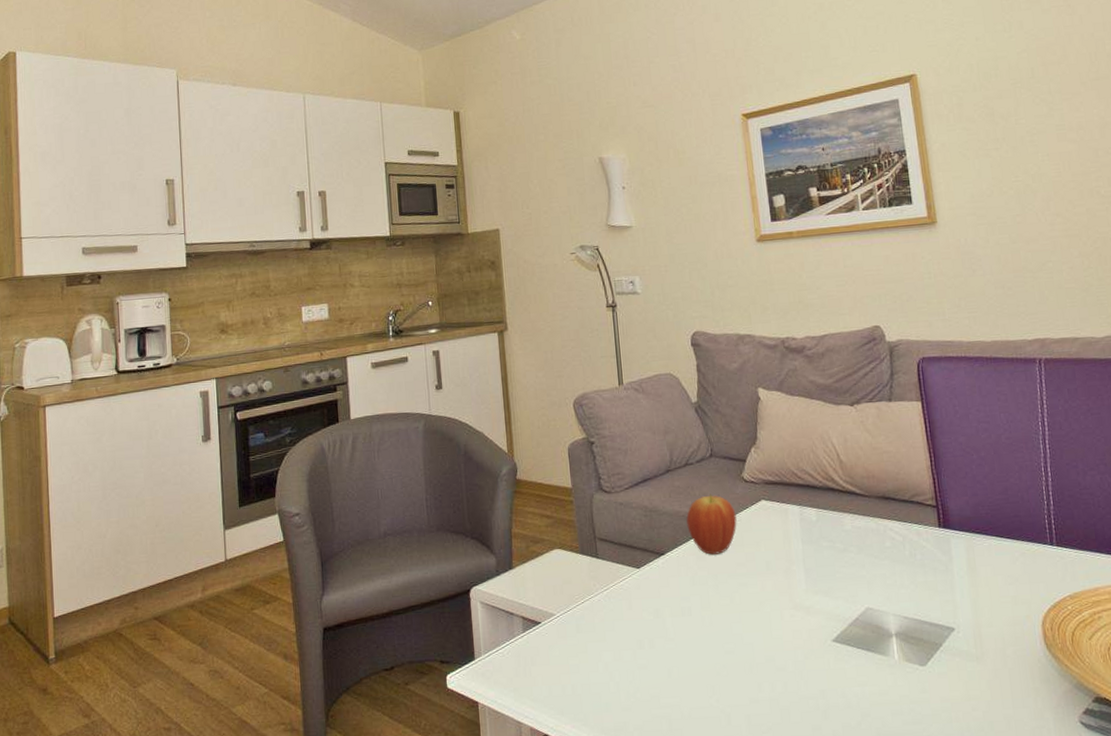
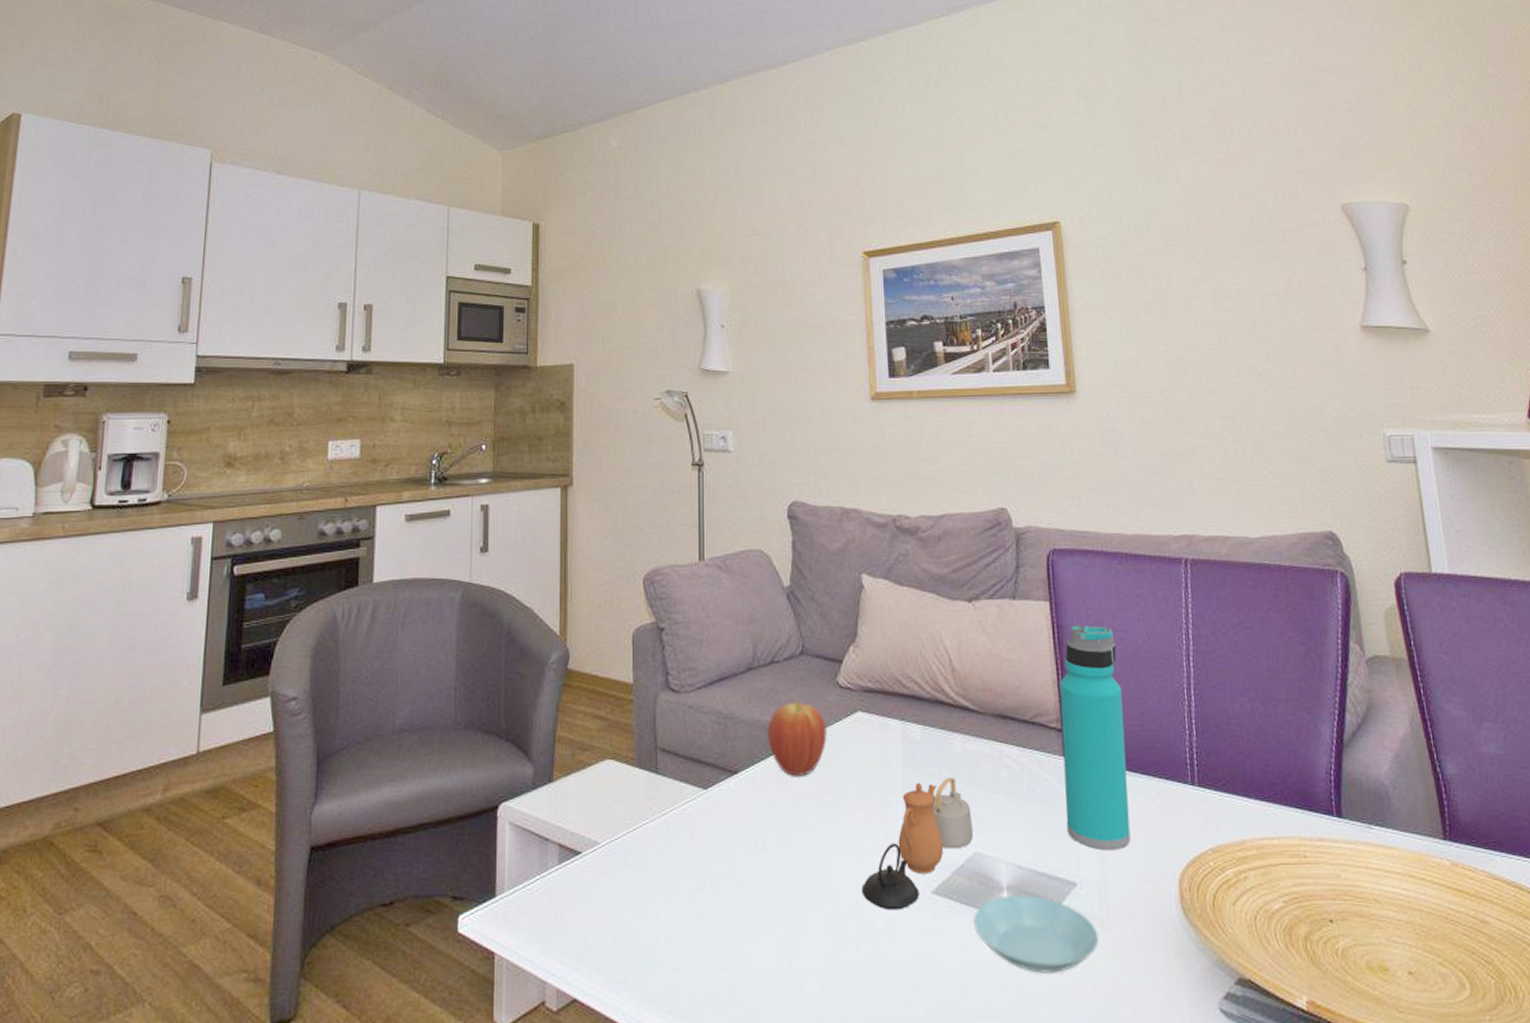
teapot: none [773,548,865,656] -> present [861,776,973,911]
saucer: none [868,639,975,700] -> present [974,895,1099,973]
water bottle: none [932,419,999,601] -> present [1059,624,1131,851]

